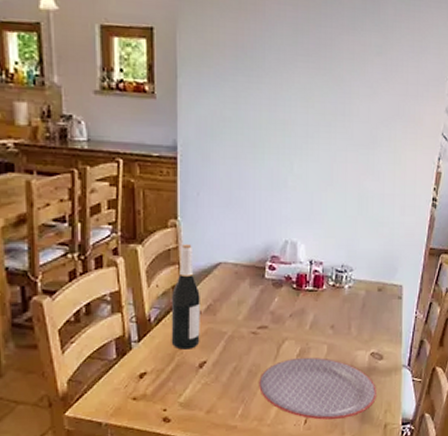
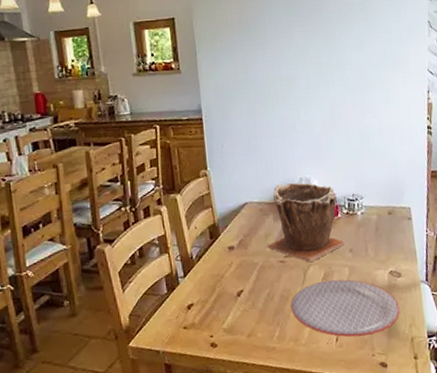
wine bottle: present [171,244,200,350] -> none [208,190,236,282]
plant pot: none [239,246,327,335] -> present [267,182,345,262]

